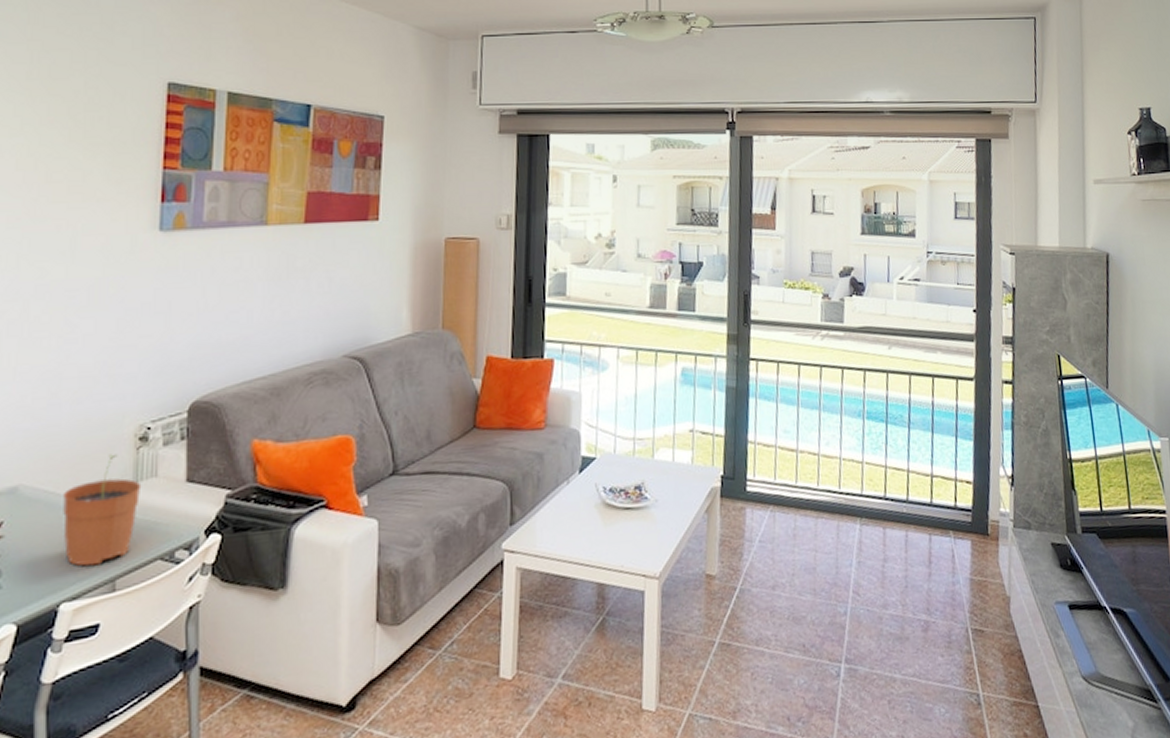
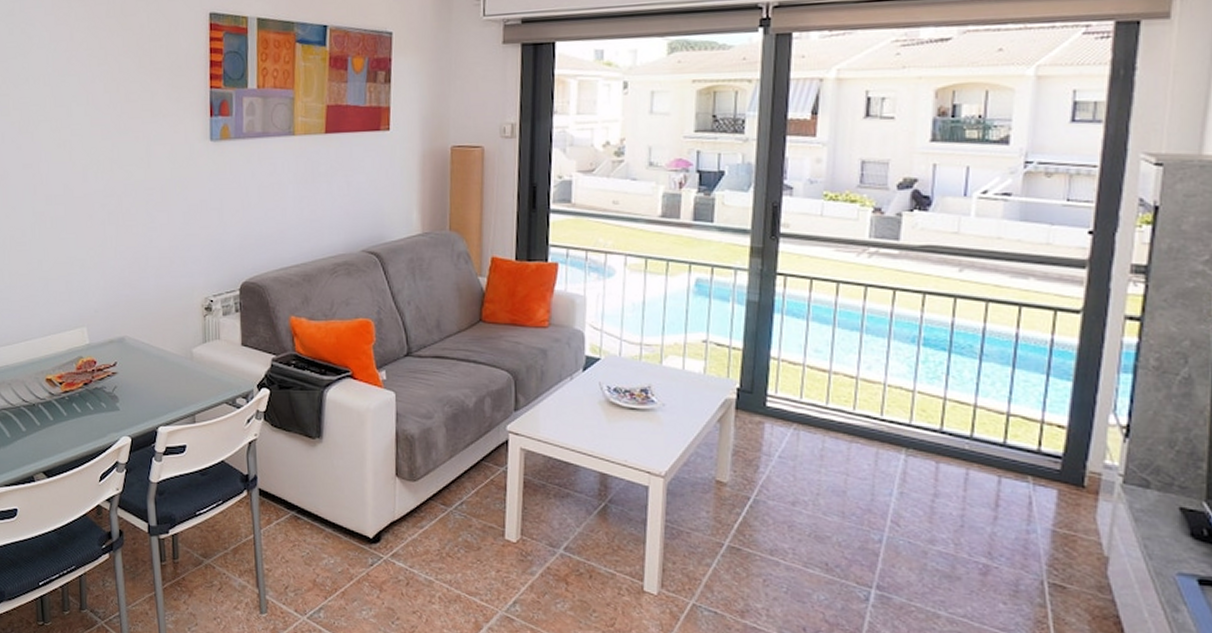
plant pot: present [63,454,142,567] -> none [155,319,209,402]

